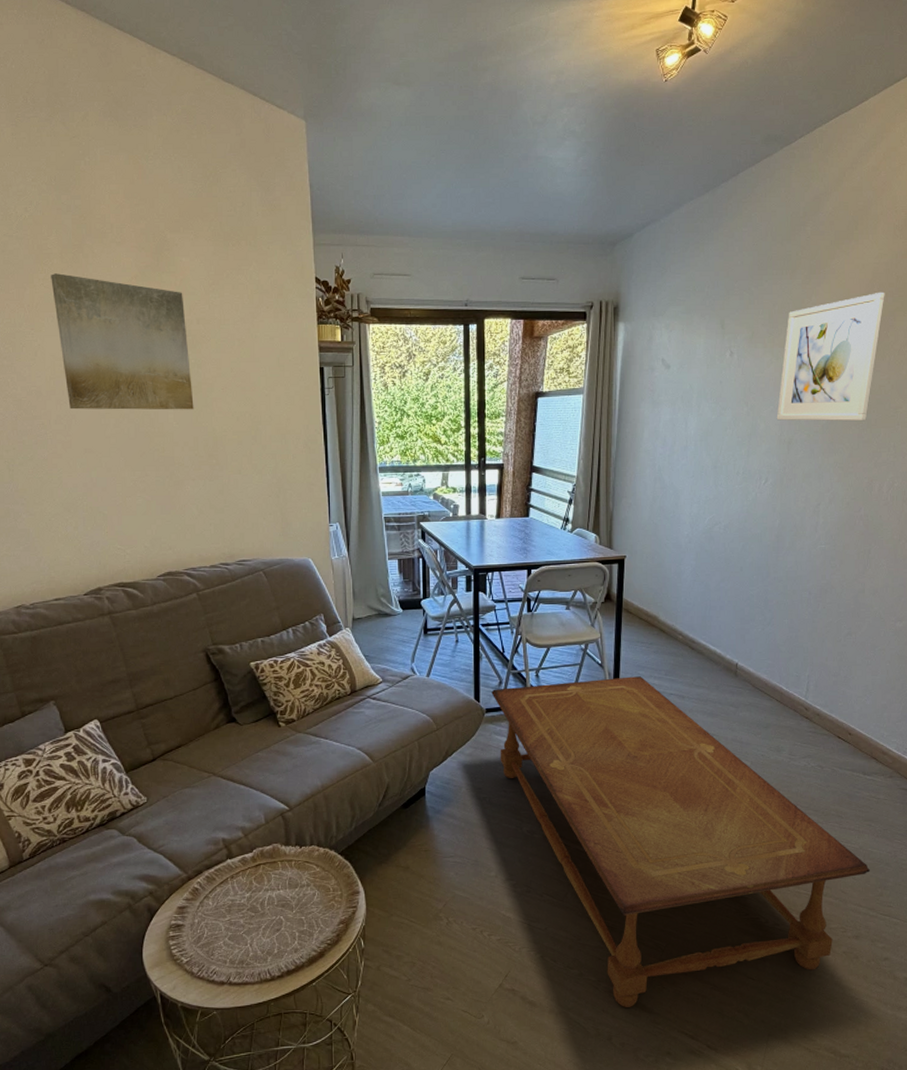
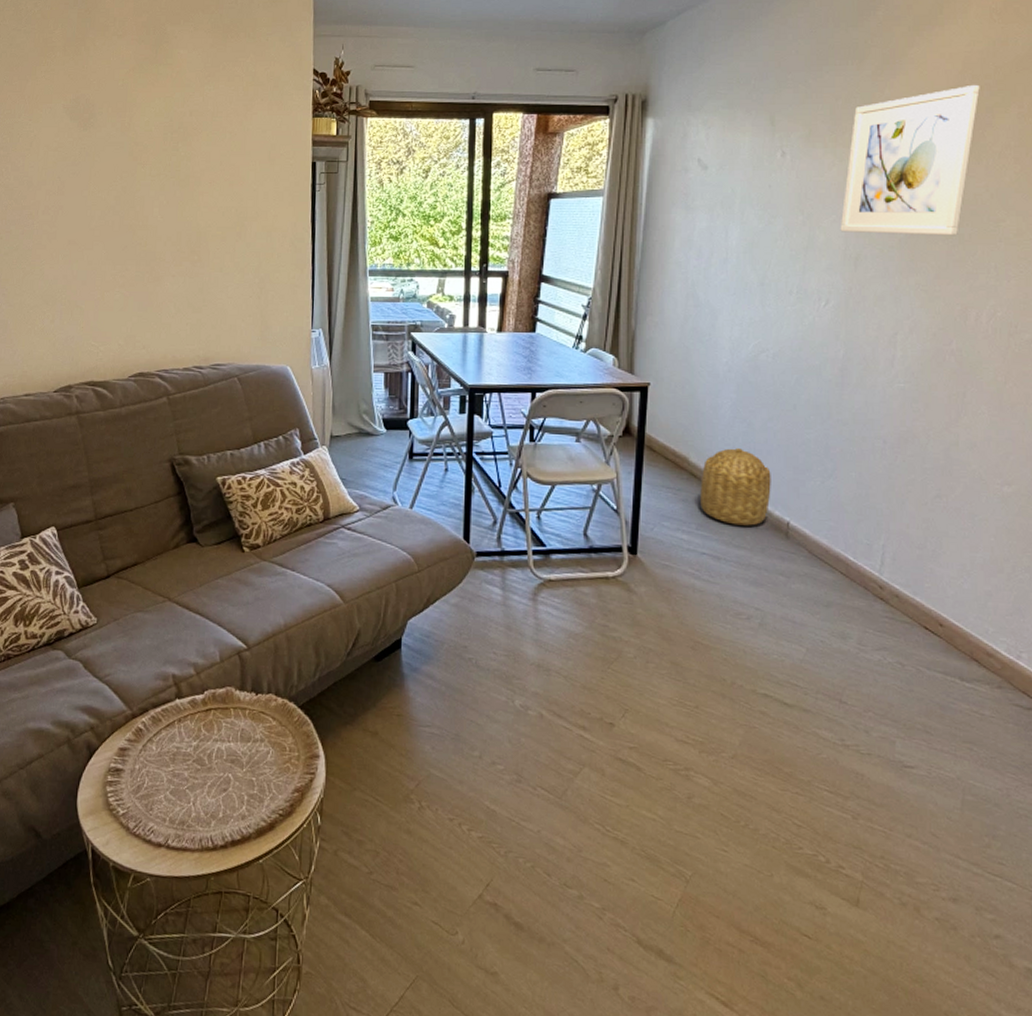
wall art: present [51,273,194,410] -> none [52,66,180,204]
coffee table: present [491,676,870,1007] -> none [484,527,972,950]
basket: none [668,606,724,669] -> present [700,448,771,526]

